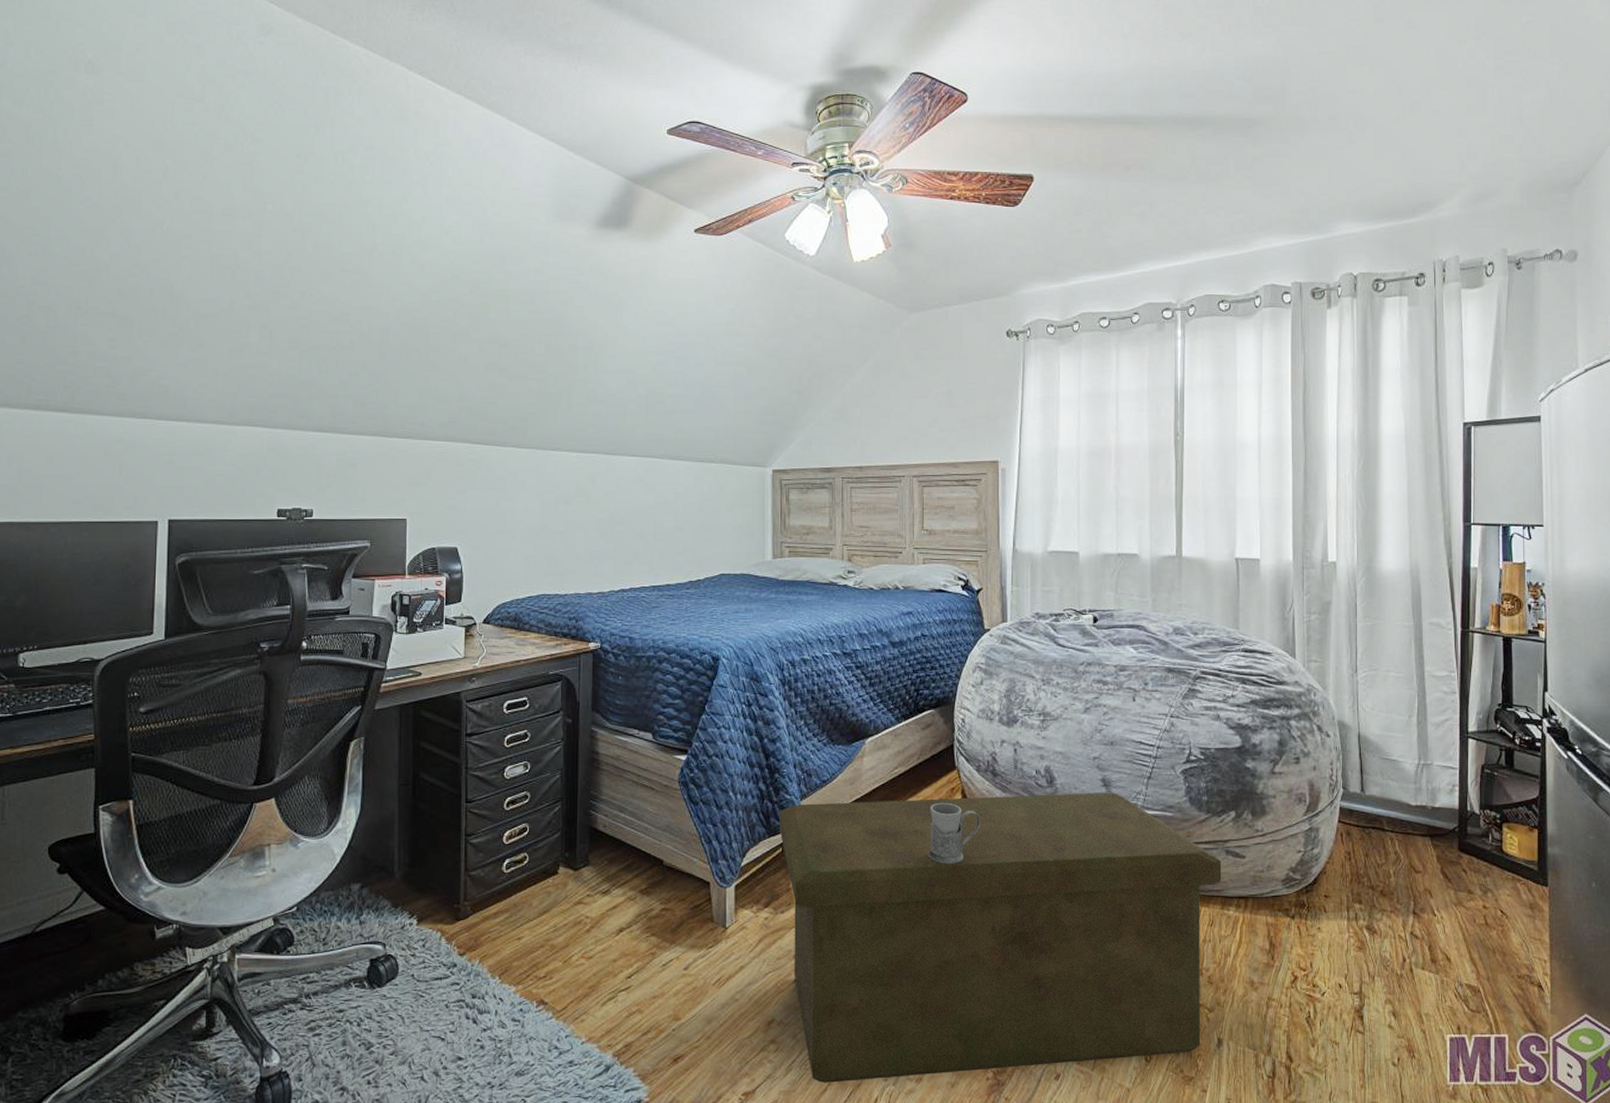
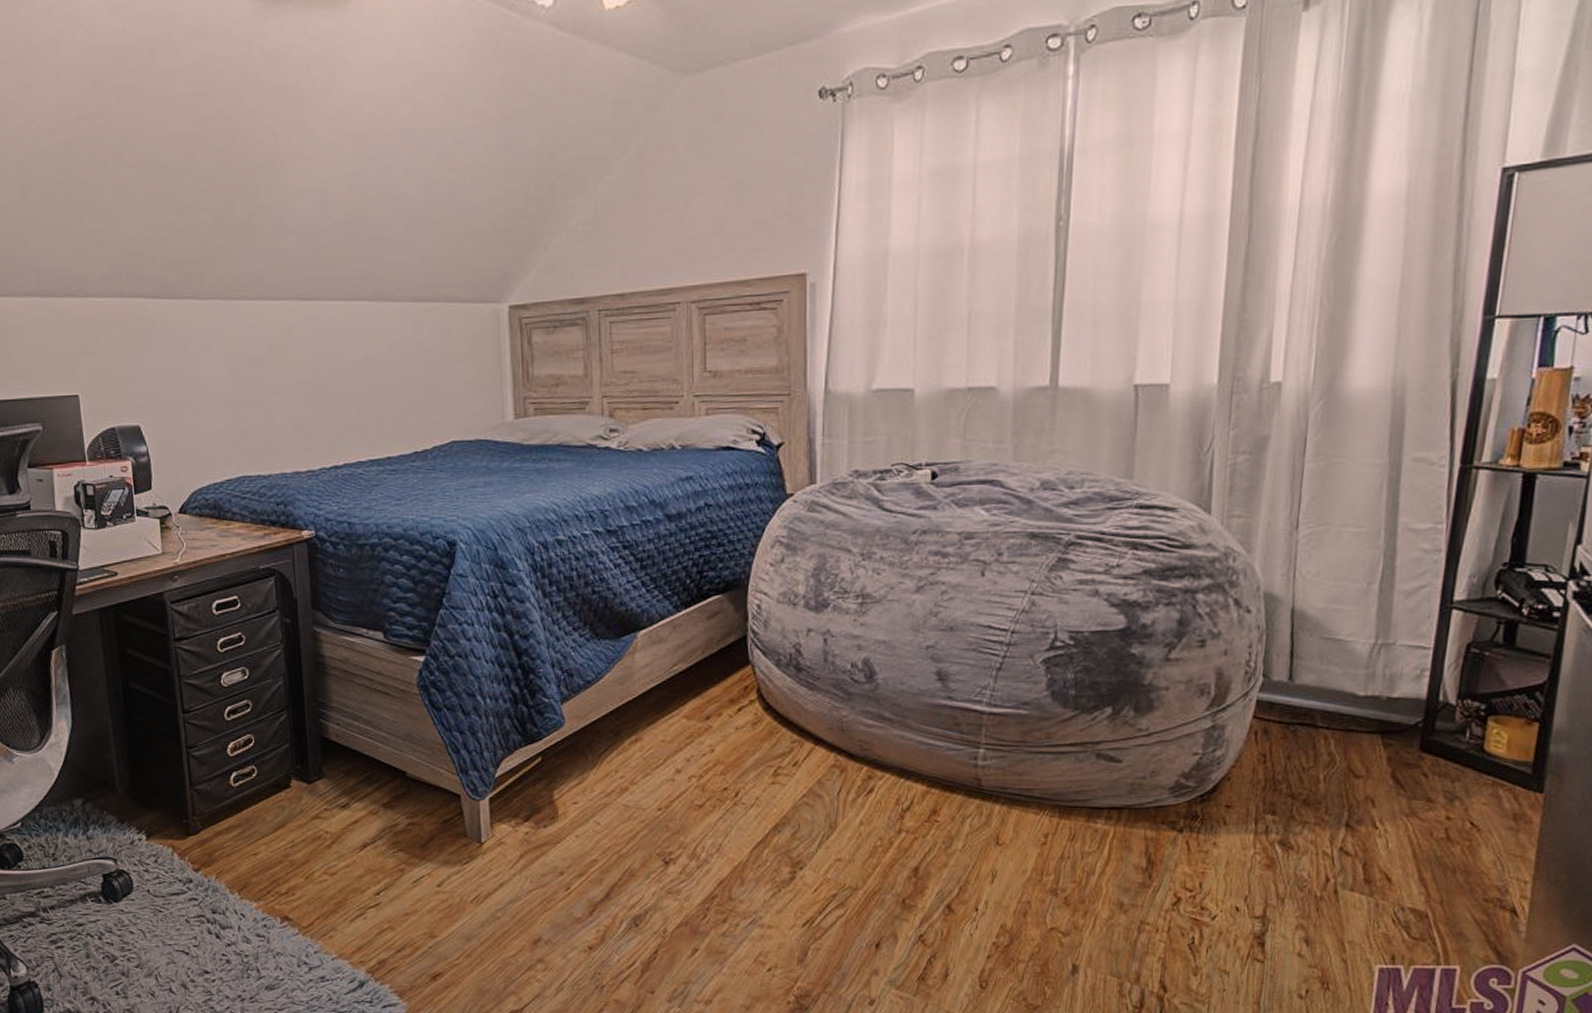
storage bench: present [779,793,1222,1083] -> none [537,688,1090,1003]
mug: present [928,802,981,865] -> none [717,703,781,774]

